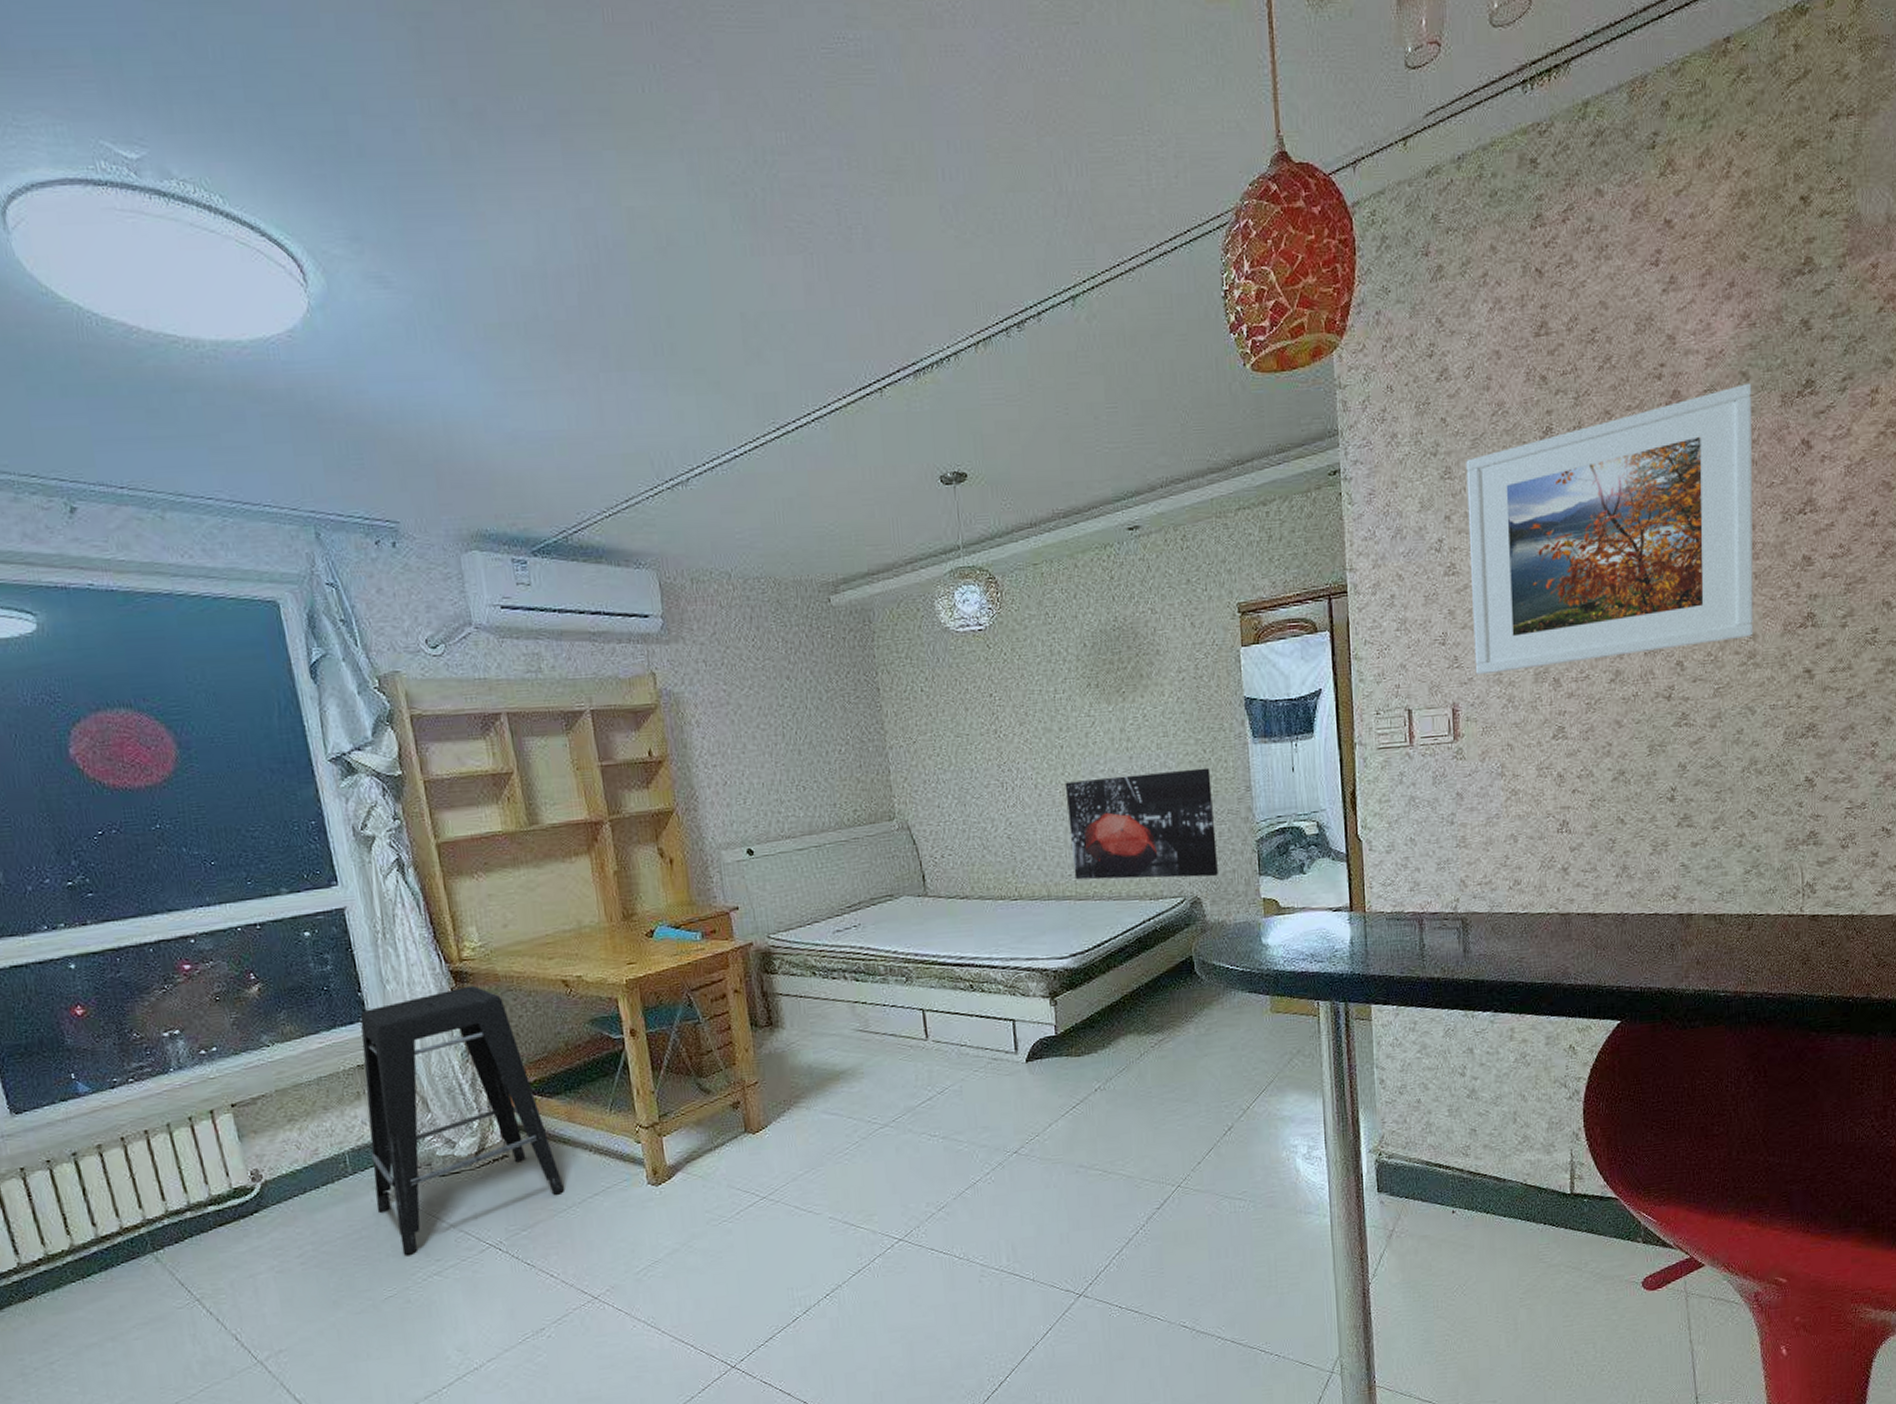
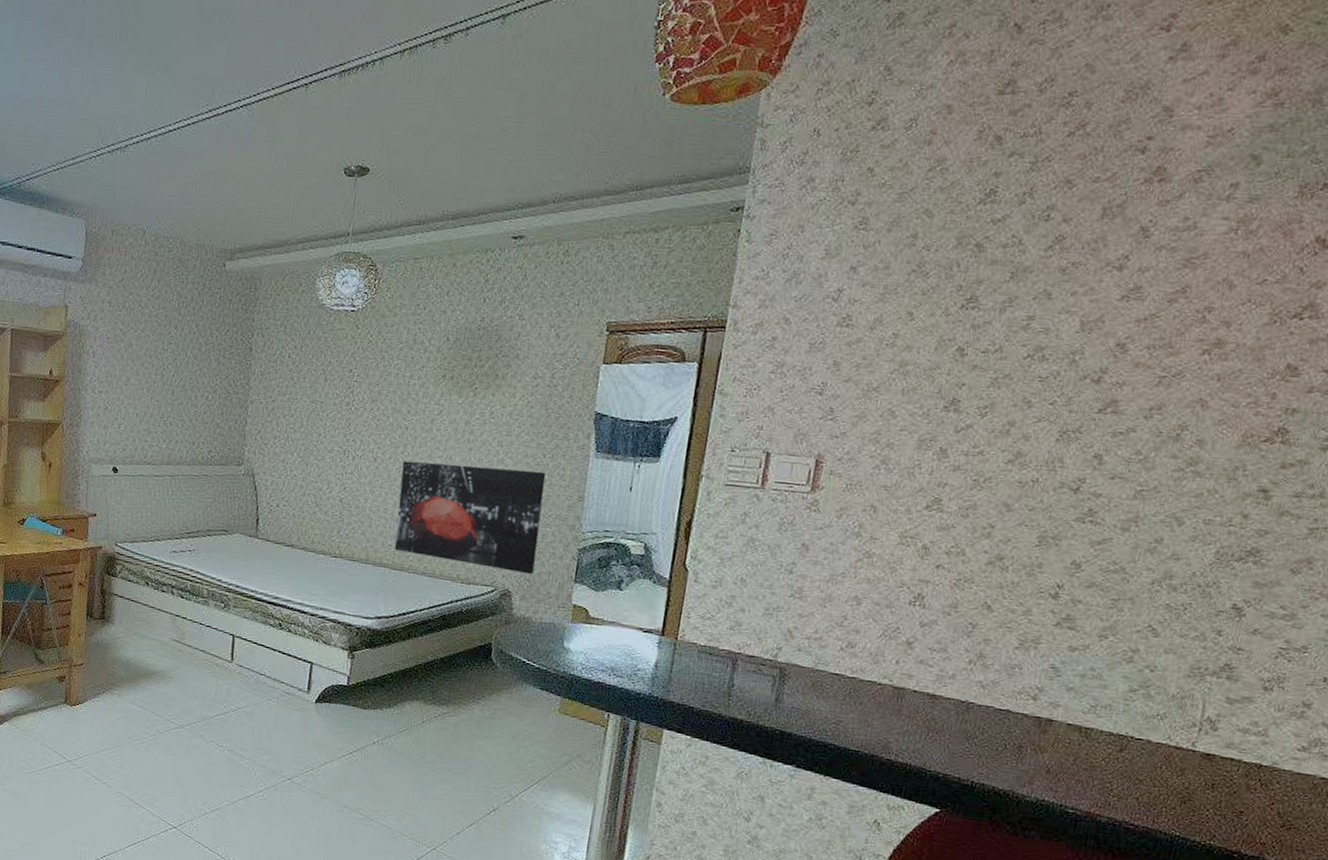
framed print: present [1466,382,1754,676] -> none [850,167,1263,443]

